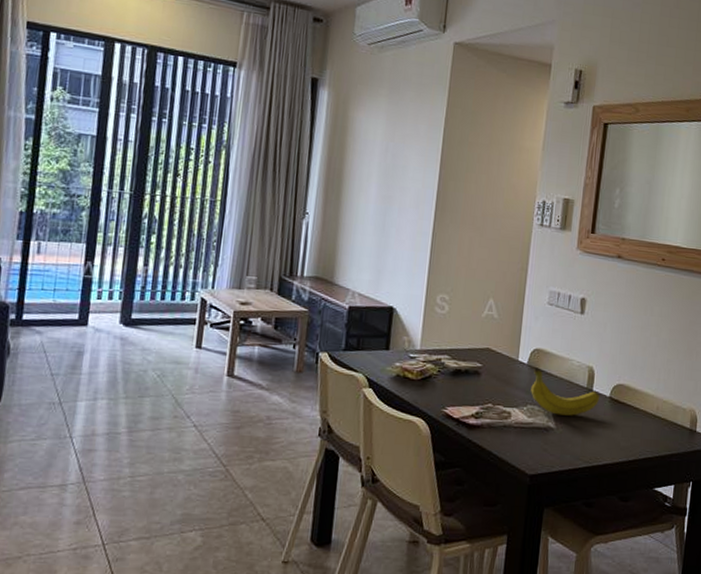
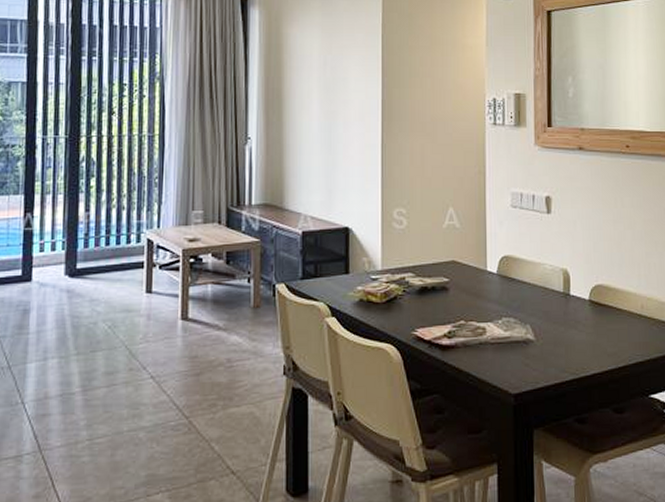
fruit: present [531,367,600,416] -> none [503,276,579,325]

